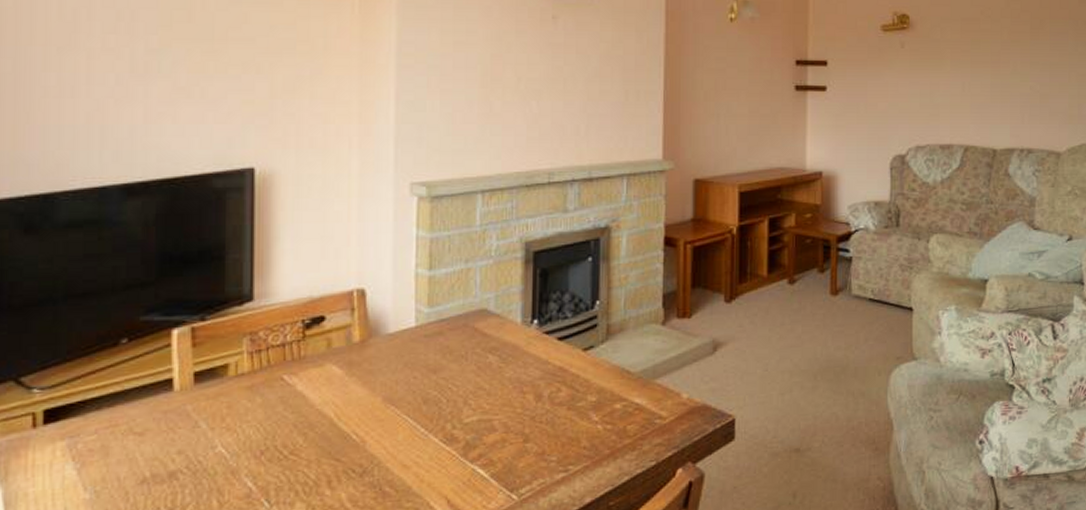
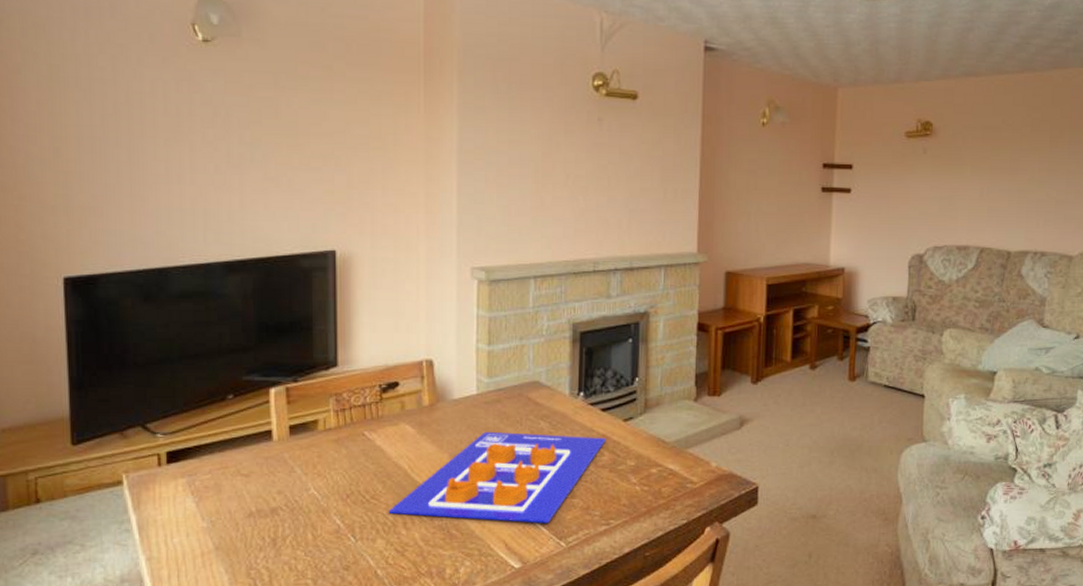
poster: none [309,369,563,474] -> present [388,431,606,523]

